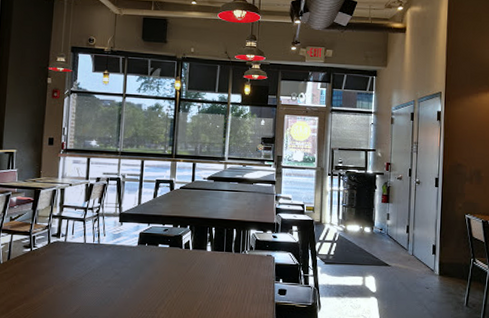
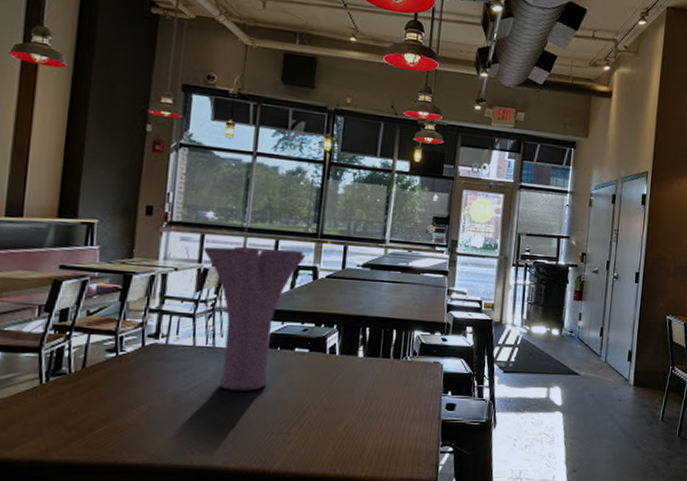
vase: none [89,166,164,278] -> present [203,246,306,391]

